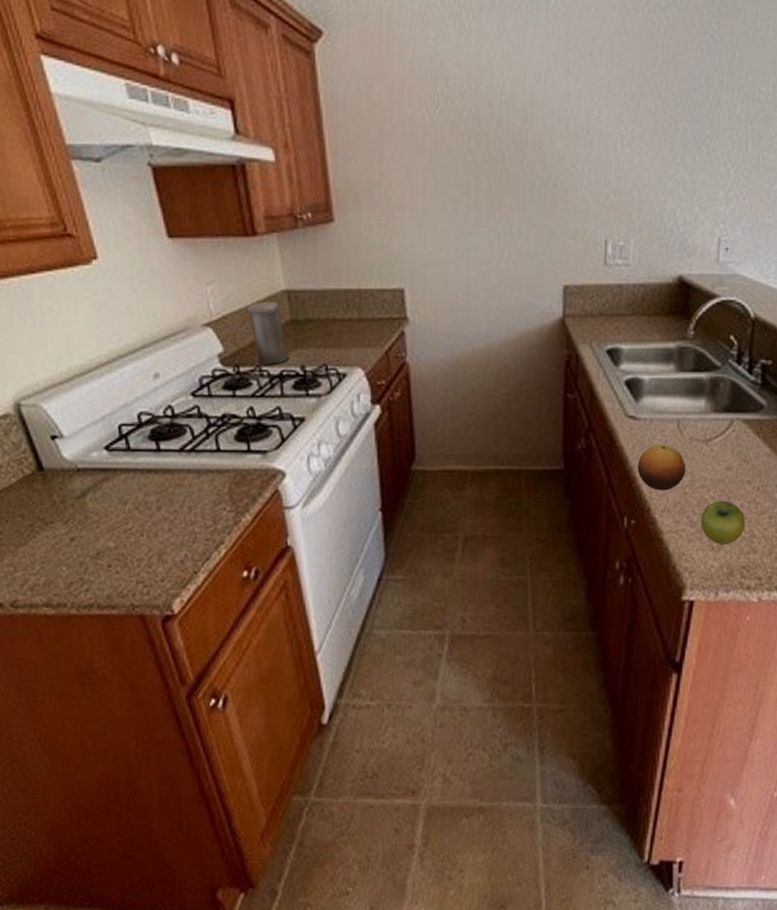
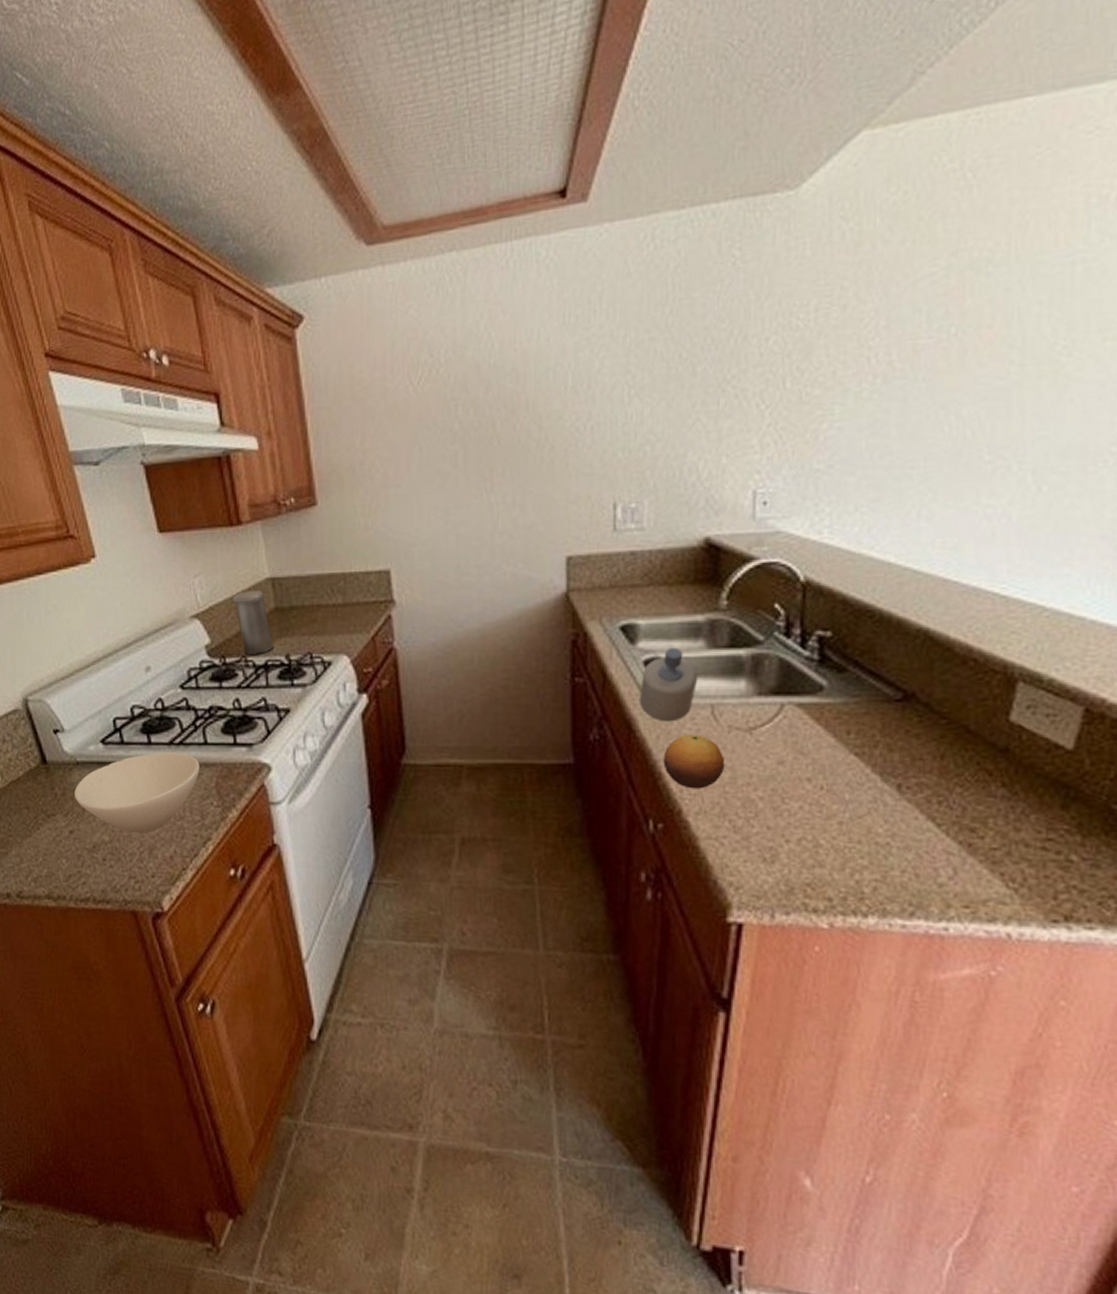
bowl: none [75,459,212,539] -> present [74,752,200,834]
soap dispenser: none [619,370,668,434] -> present [638,647,698,722]
fruit: present [701,501,746,544] -> none [748,802,807,856]

